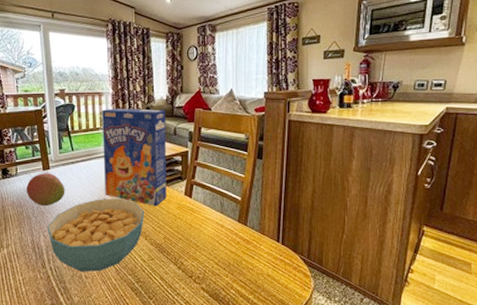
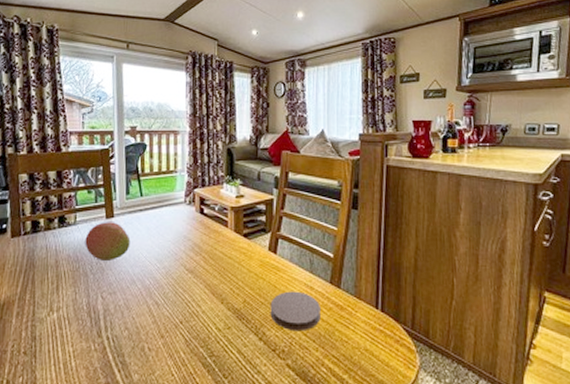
cereal bowl: present [47,199,145,272] -> none [106,253,222,343]
cereal box: present [101,108,167,207] -> none [176,148,249,264]
coaster: none [187,228,230,262] -> present [270,291,321,332]

